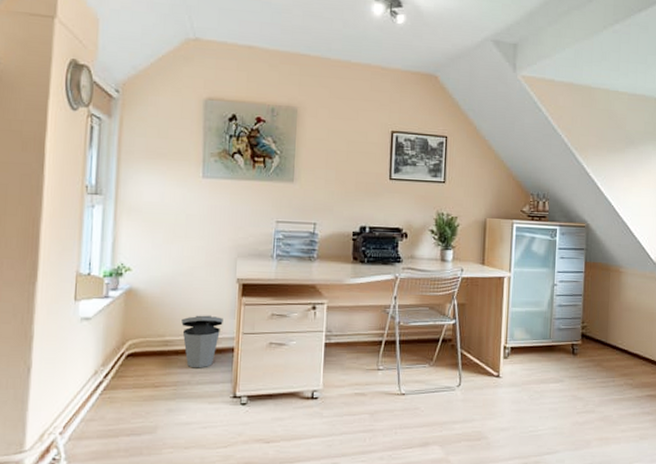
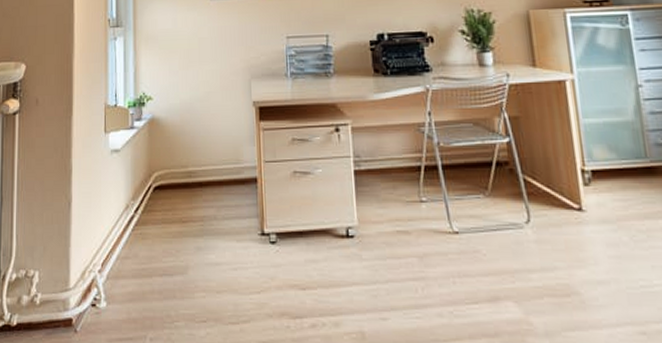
trash can: present [181,315,223,368] -> none [202,143,243,202]

